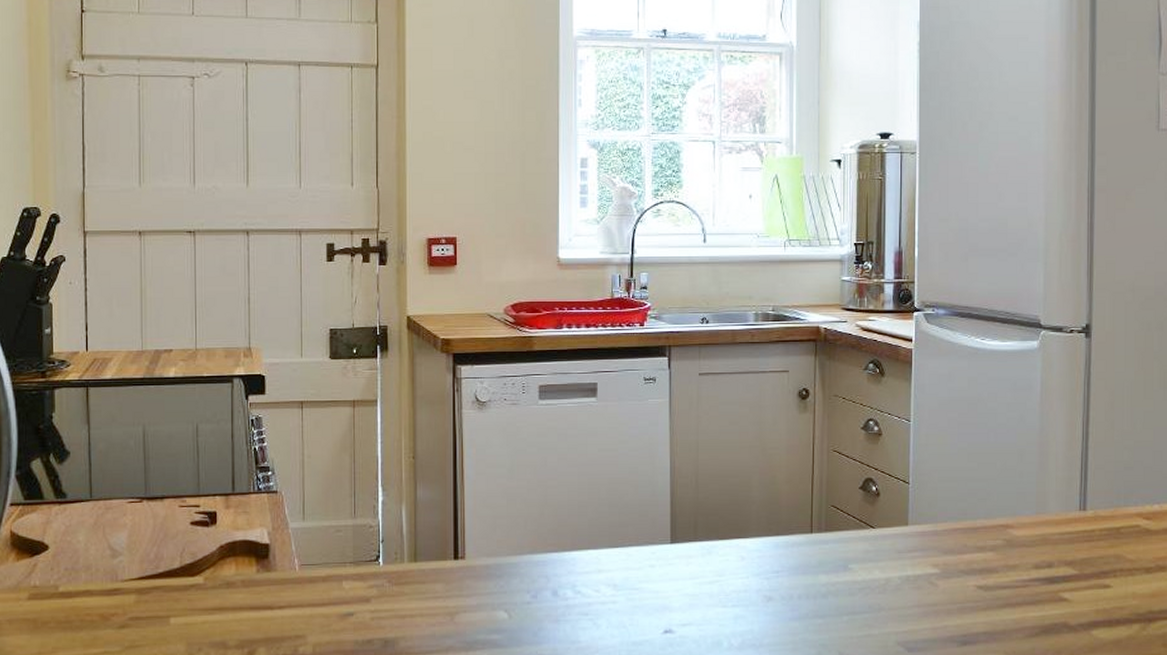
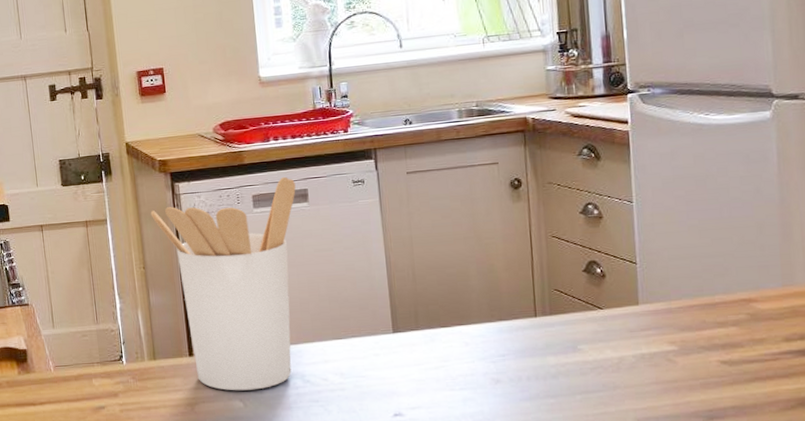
utensil holder: none [427,367,585,600] -> present [150,176,296,391]

